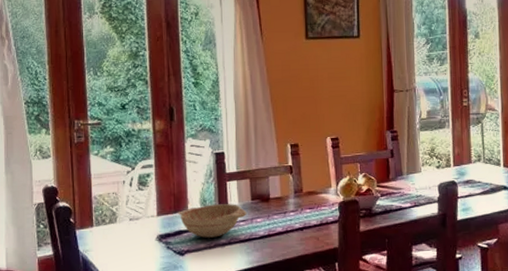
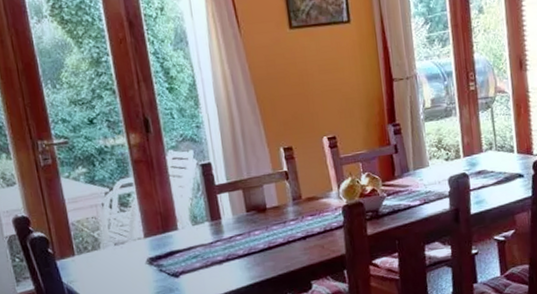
decorative bowl: present [178,204,247,238] -> none [167,217,243,257]

